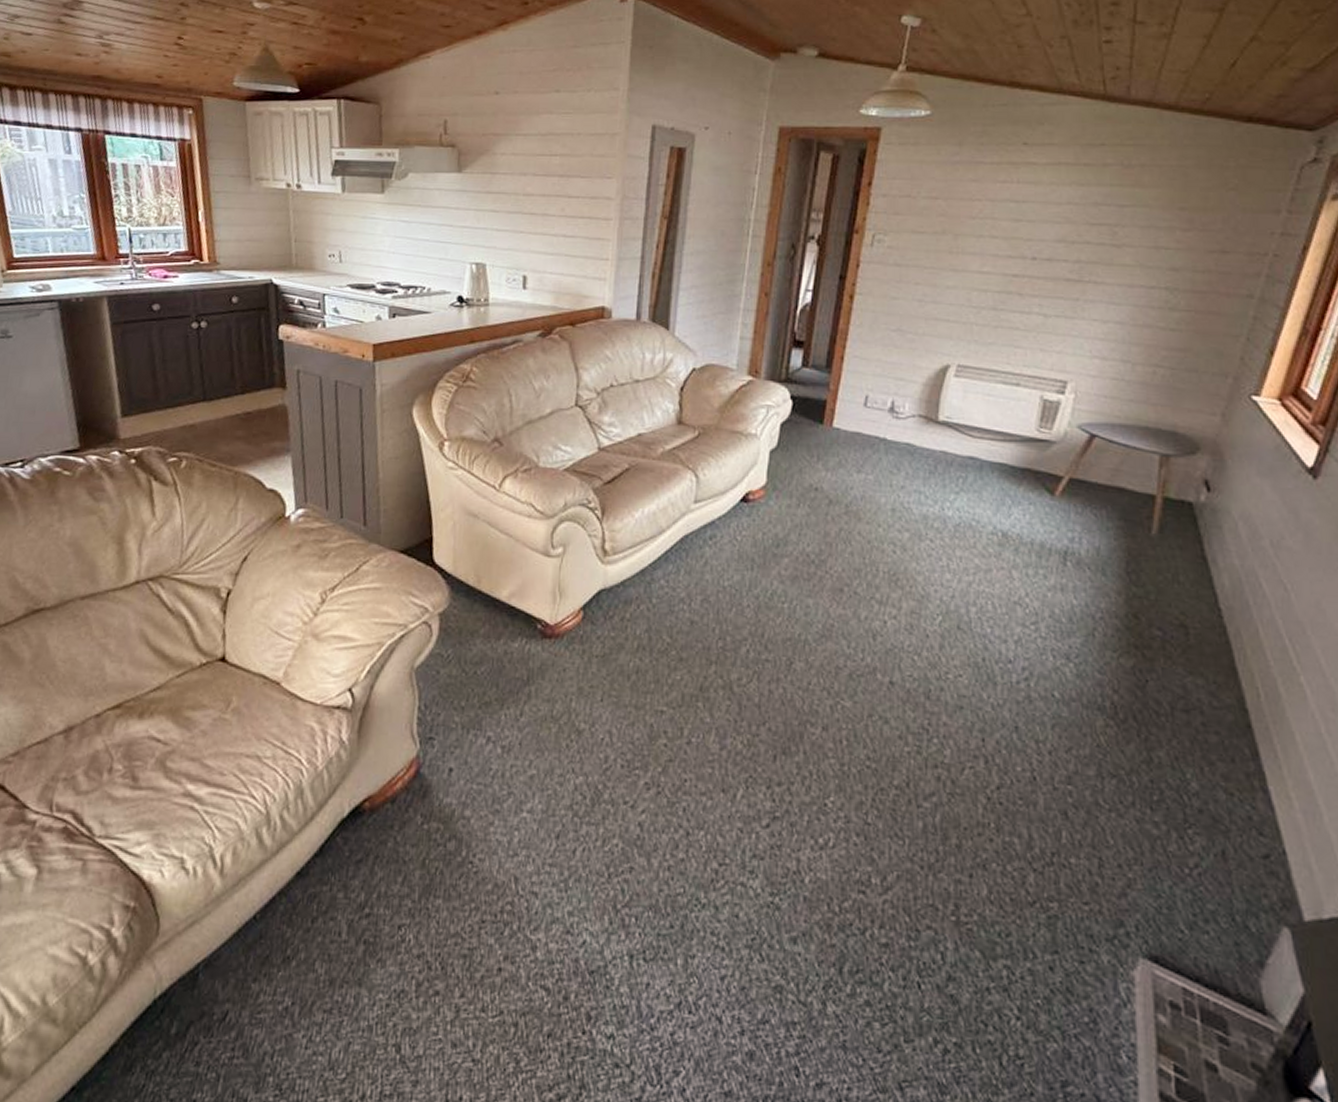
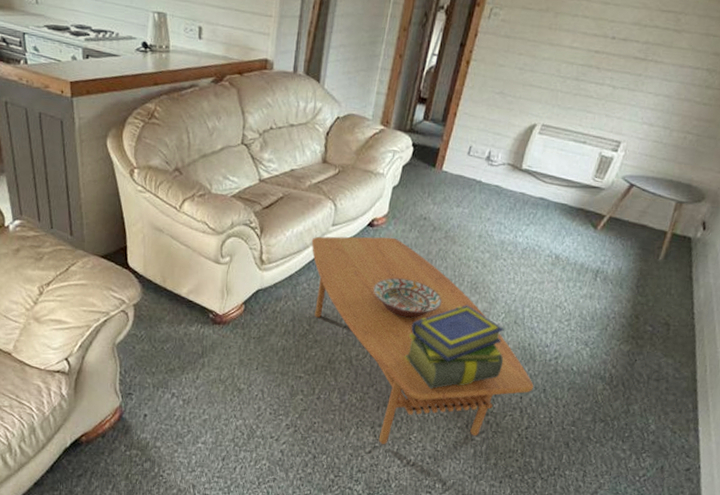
coffee table: none [668,515,1000,814] -> present [311,236,534,444]
decorative bowl: none [754,569,851,624] -> present [373,278,442,318]
stack of books: none [805,604,950,727] -> present [404,305,504,389]

